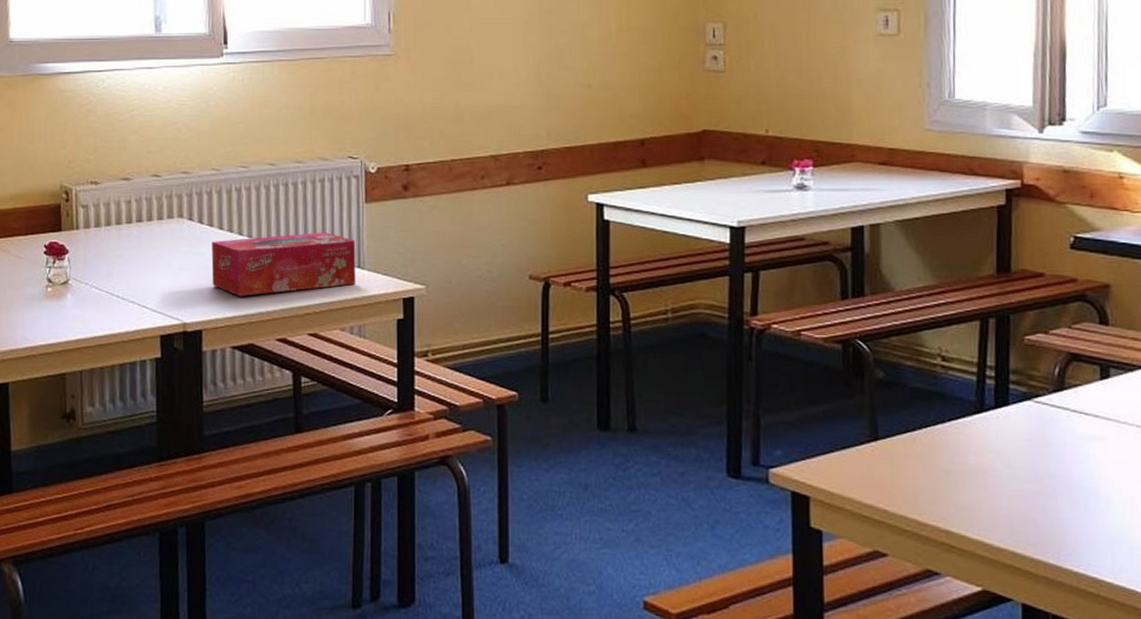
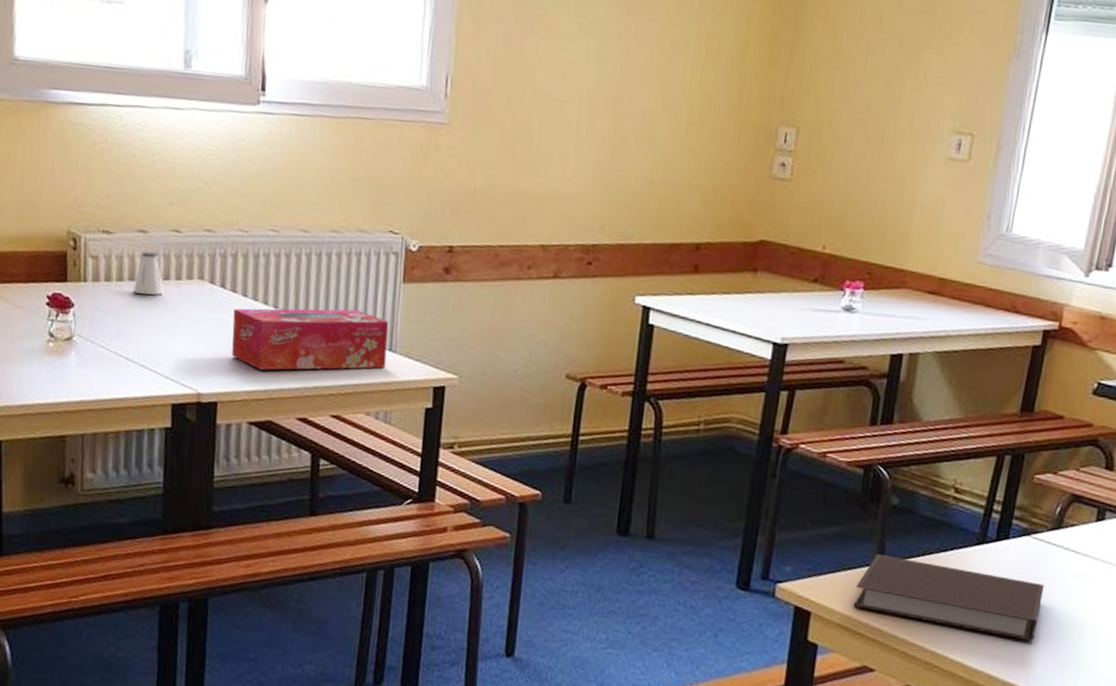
saltshaker: none [120,197,147,237] -> present [132,251,163,295]
notebook: none [853,431,1058,514] -> present [853,554,1044,642]

